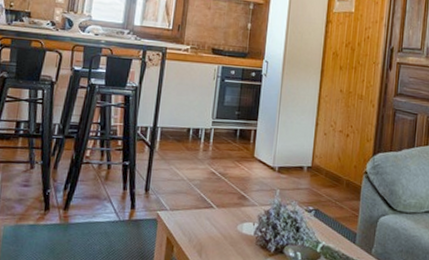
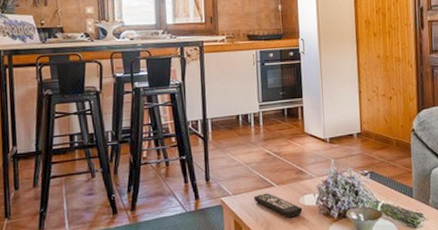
remote control: none [191,213,239,244] -> present [254,193,303,218]

